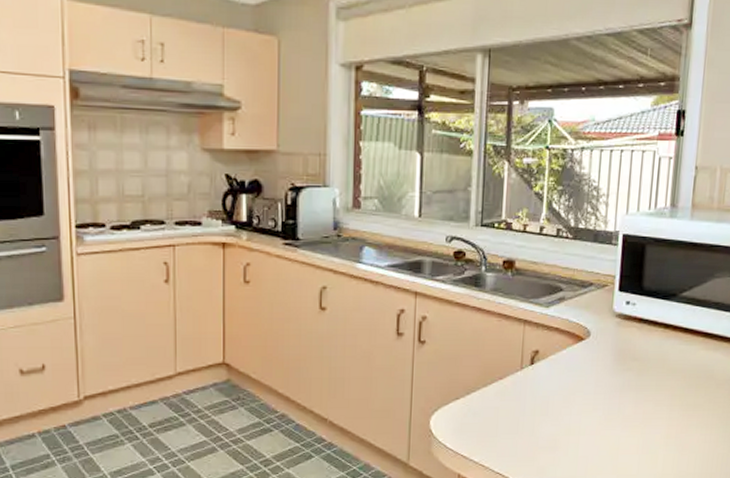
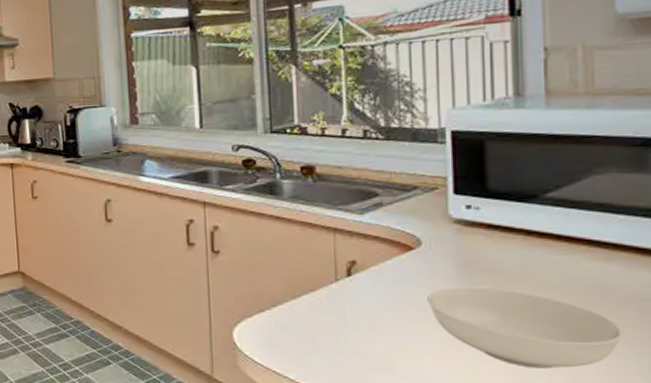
bowl: none [589,373,718,441] -> present [427,287,623,369]

